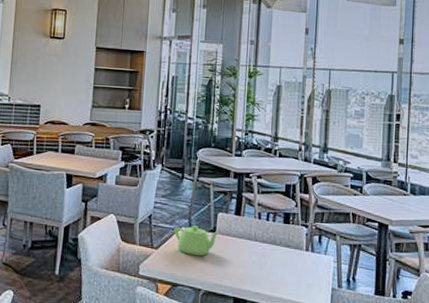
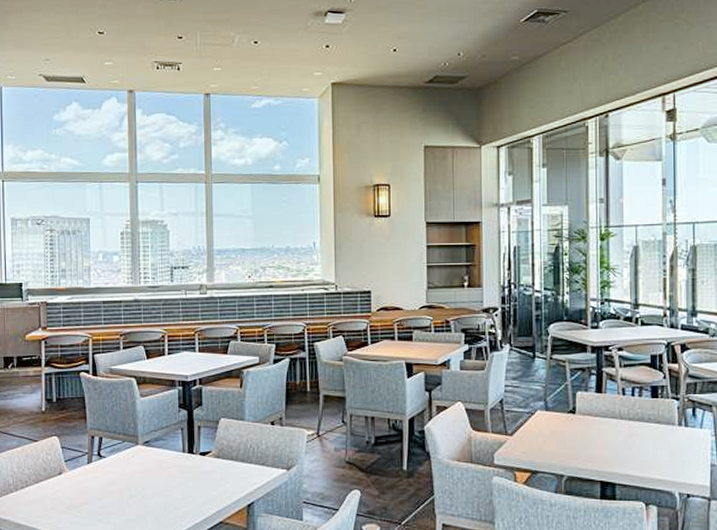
teapot: present [174,225,220,257] -> none [529,407,580,440]

